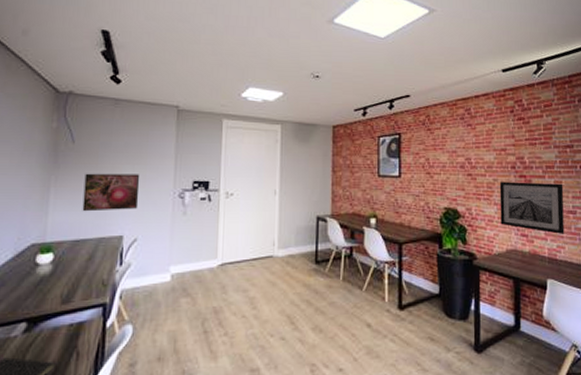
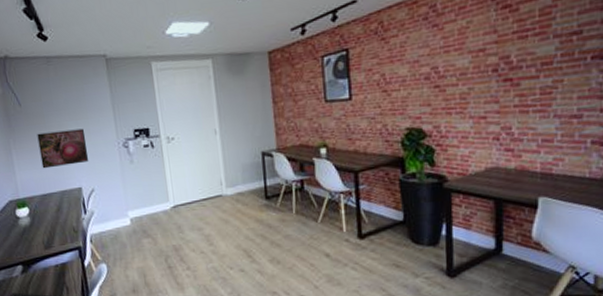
wall art: present [499,182,565,234] -> none [476,82,566,145]

